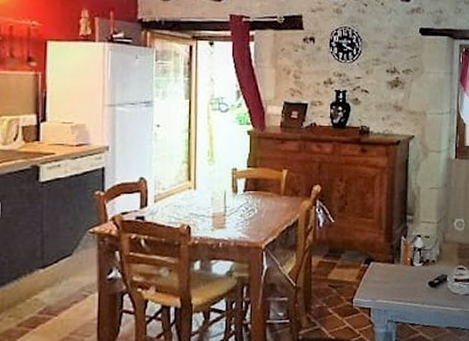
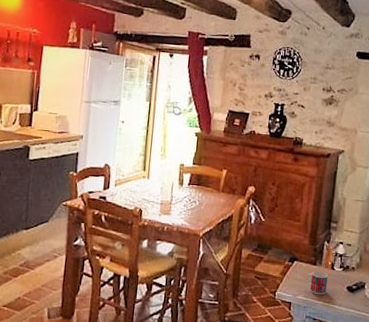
mug: none [385,269,408,296] -> present [306,271,329,295]

